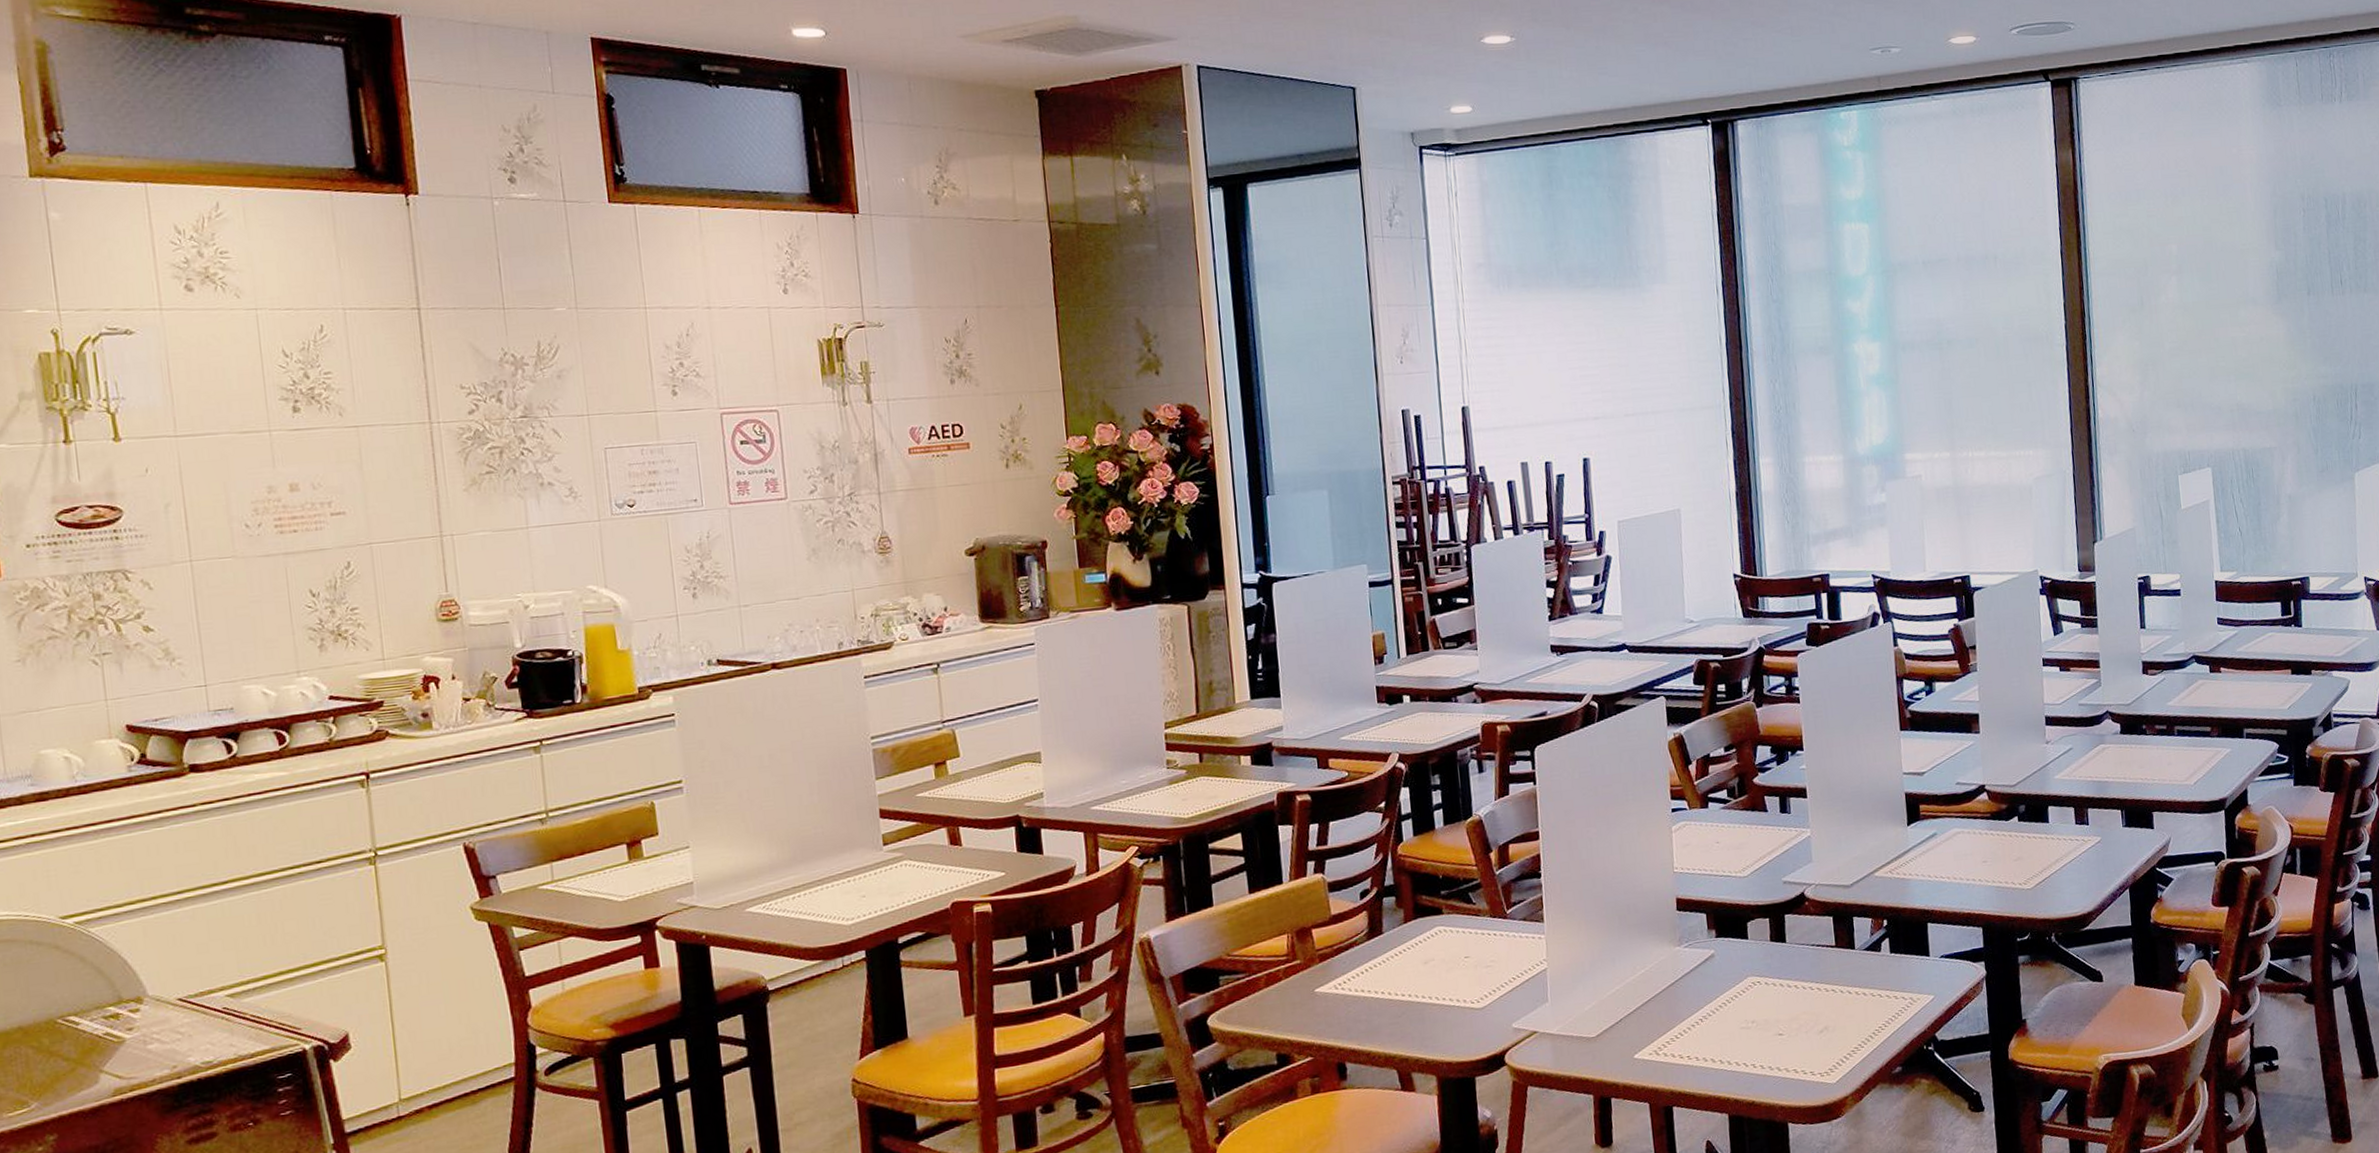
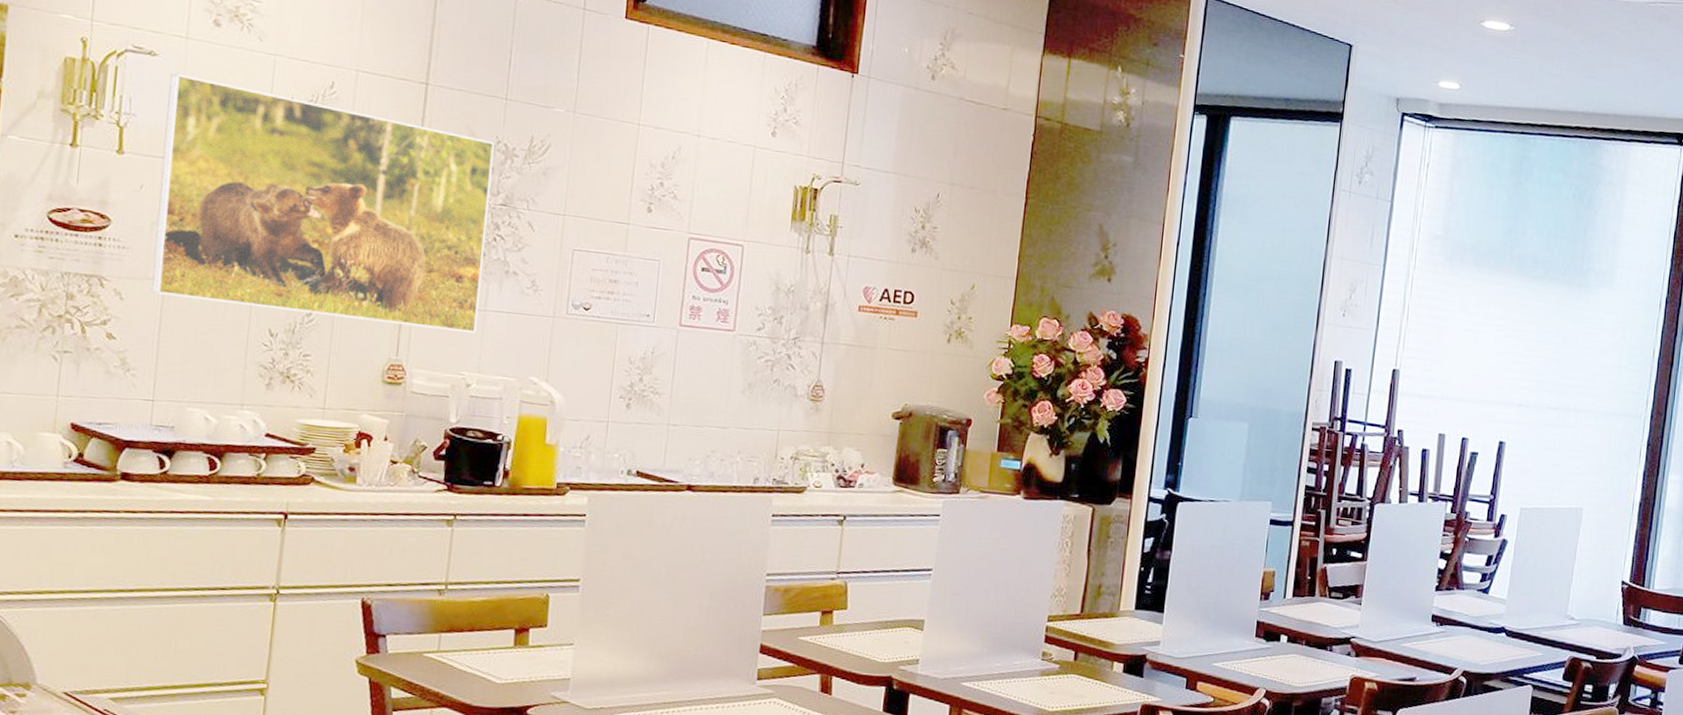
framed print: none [151,347,523,577] -> present [151,73,494,334]

